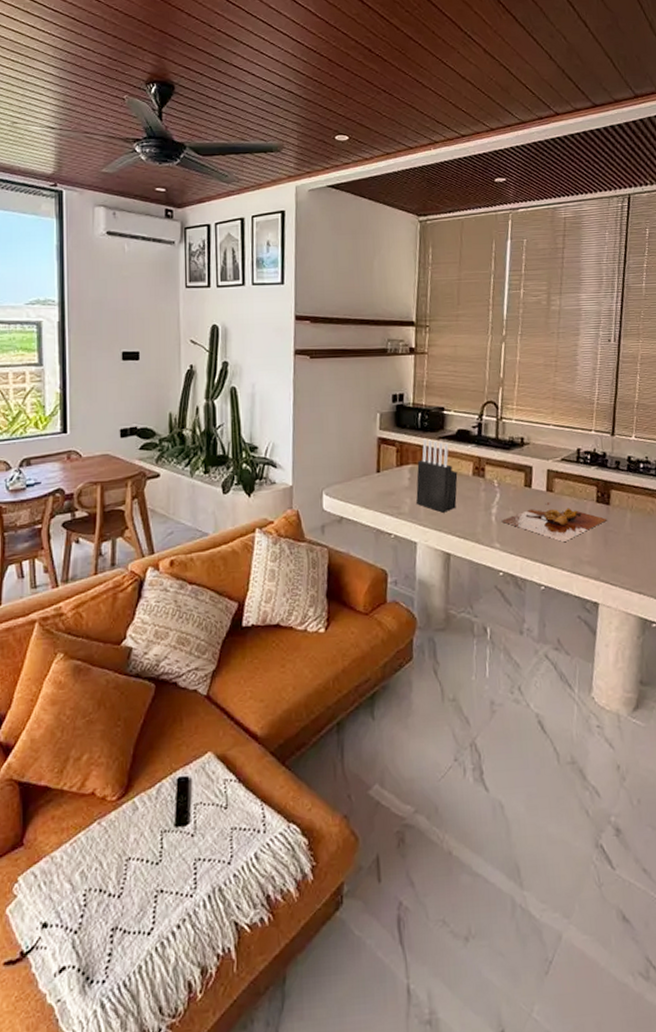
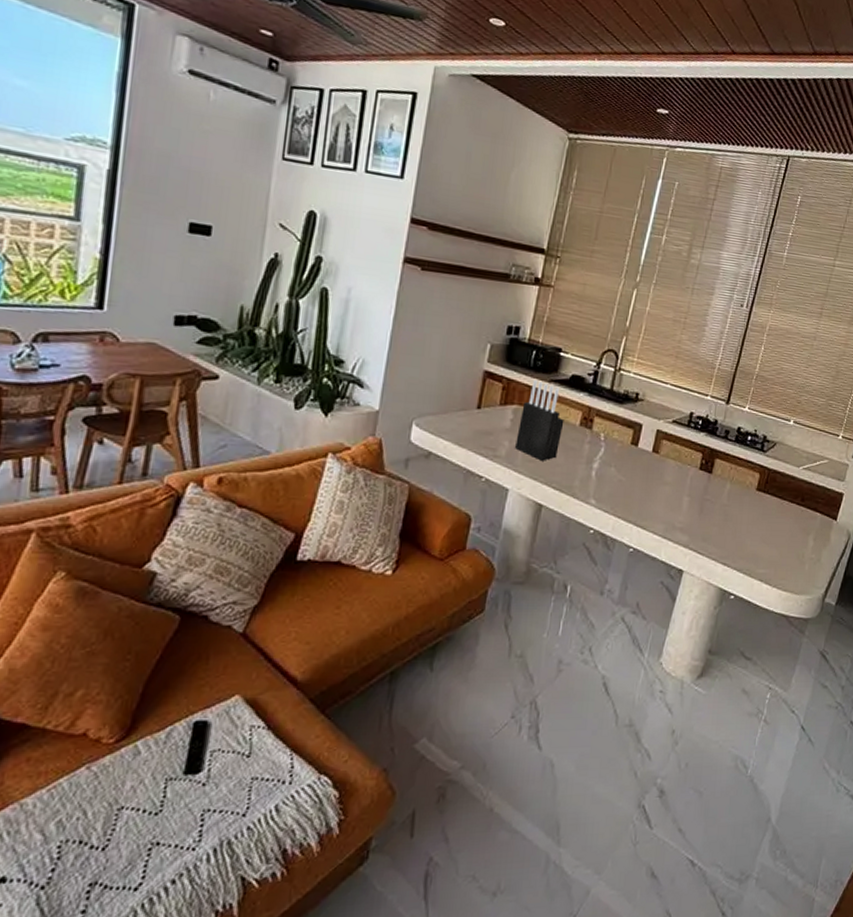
cutting board: present [501,502,607,542] -> none [601,463,706,505]

